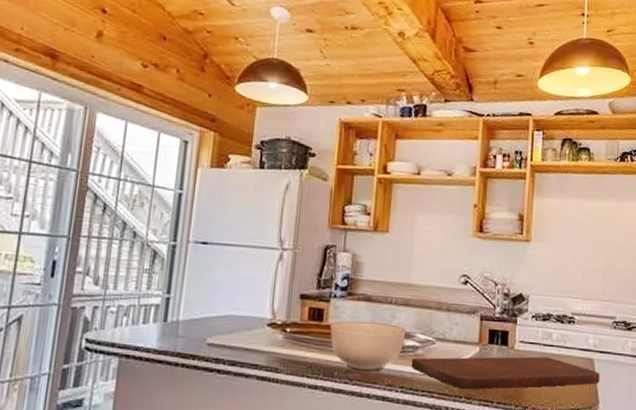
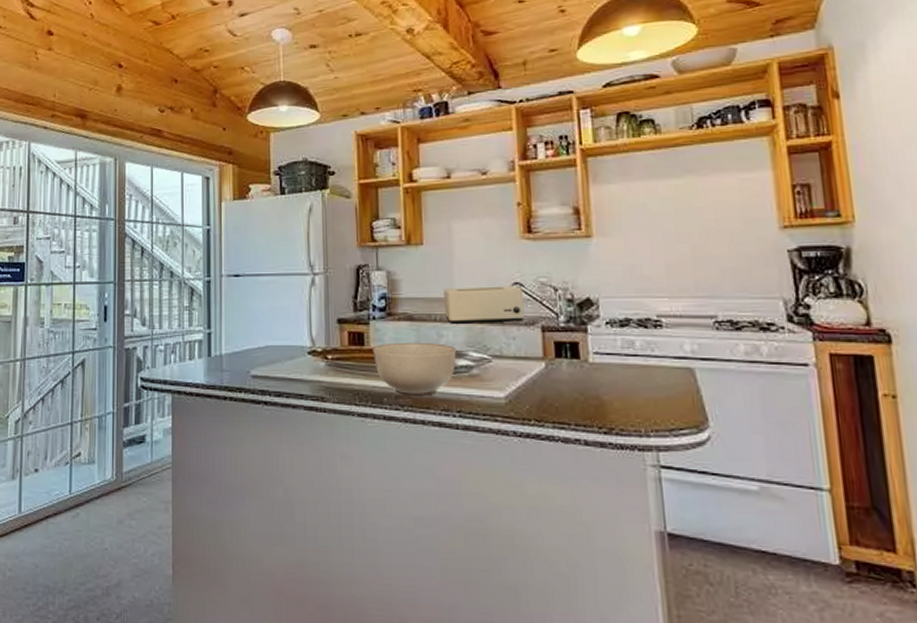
toaster: none [400,274,469,310] -> present [444,286,525,324]
cutting board: present [411,356,600,390] -> none [467,369,706,411]

